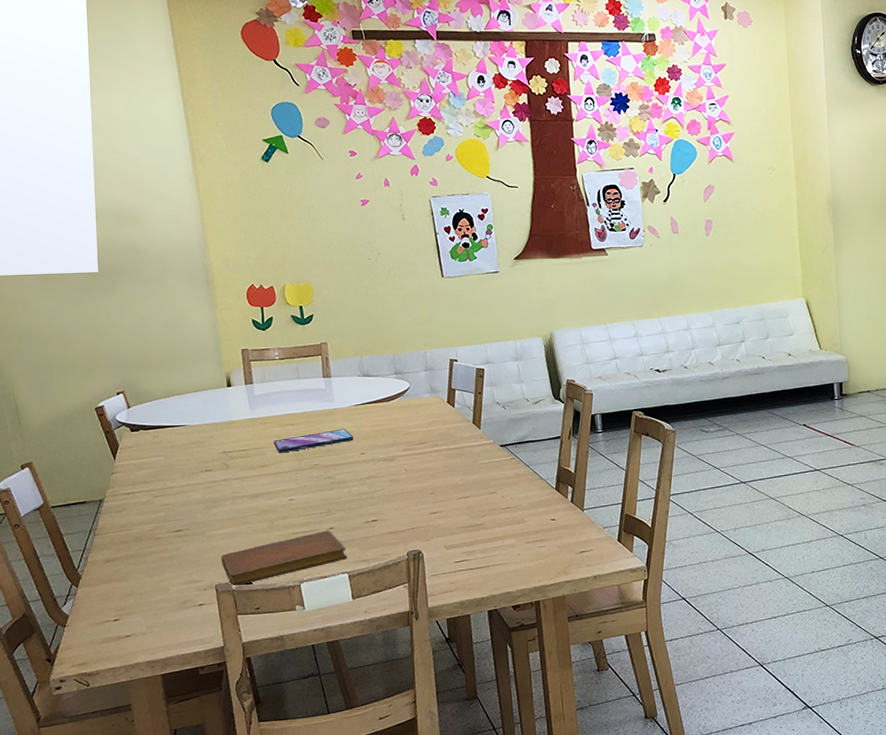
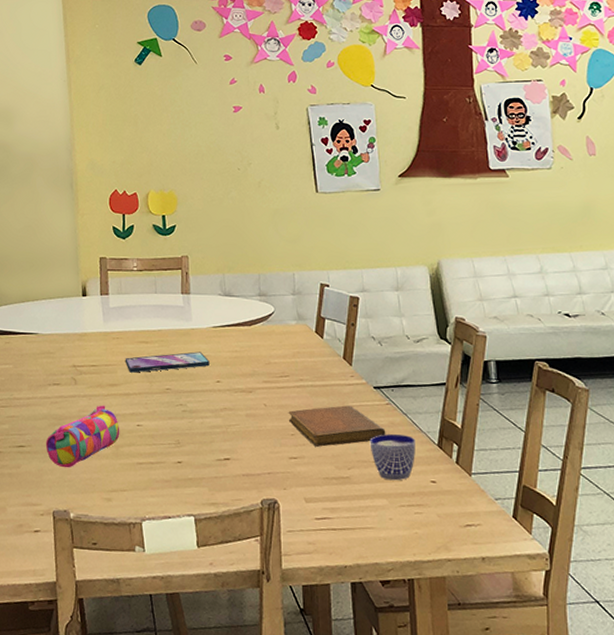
pencil case: none [202,485,274,546] -> present [45,405,120,468]
notebook: present [220,530,347,586] -> none [61,464,195,516]
notebook: none [427,463,512,501] -> present [288,405,386,447]
cup: none [498,483,537,523] -> present [370,434,415,481]

